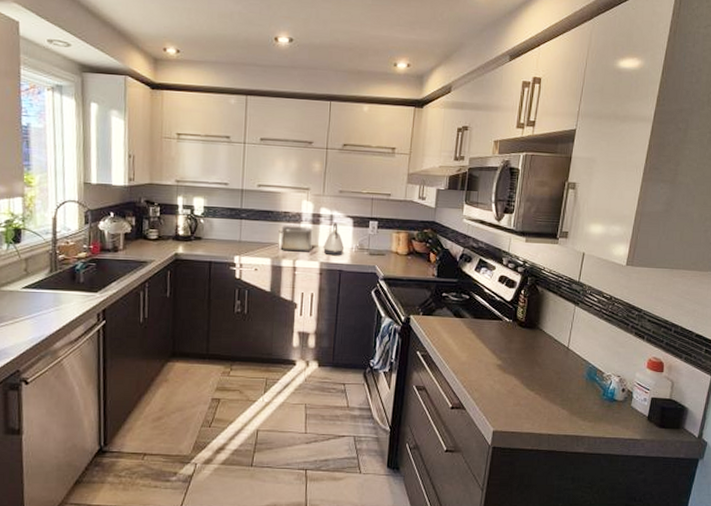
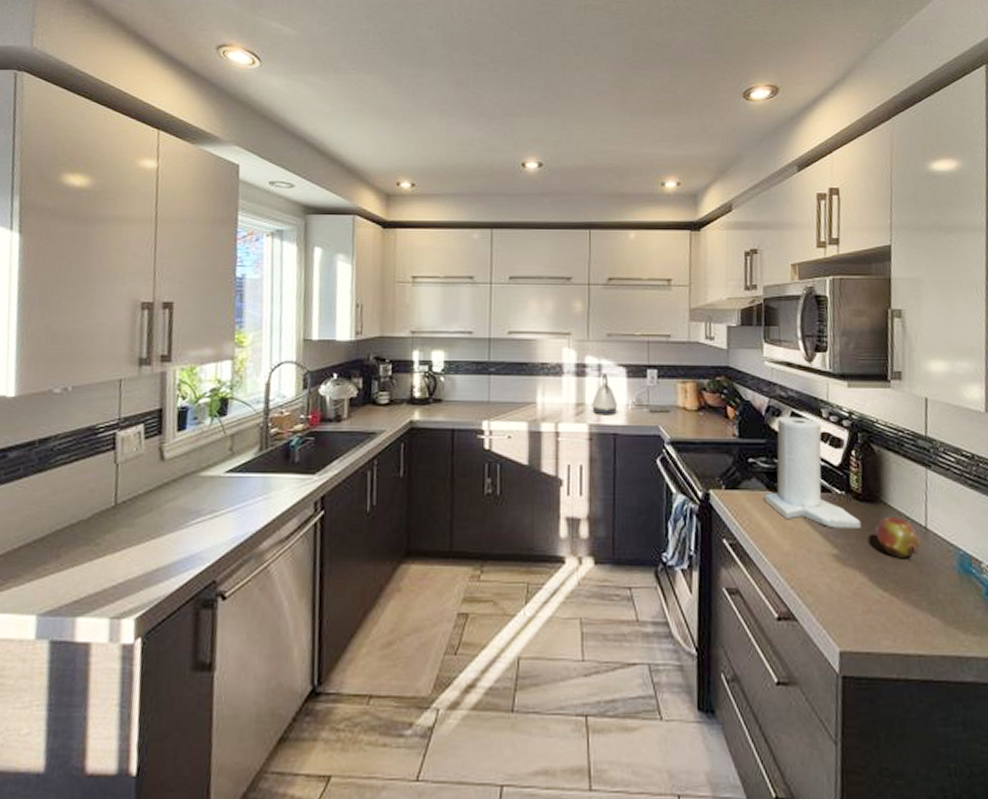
toaster: present [279,225,313,252] -> none [535,379,578,412]
paper towel: none [451,262,521,347] -> present [764,416,861,528]
fruit: none [531,339,563,368] -> present [875,516,921,557]

